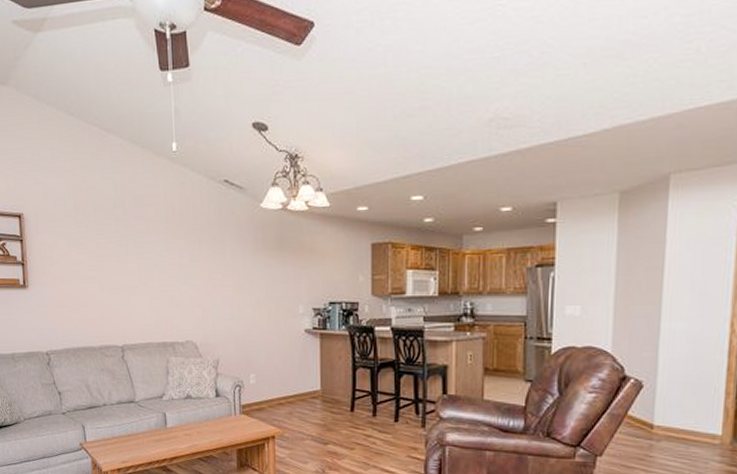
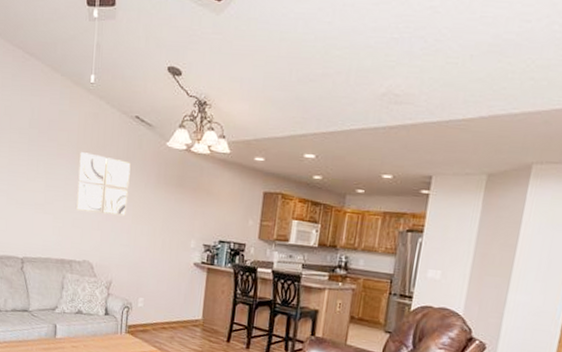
wall art: none [170,226,227,289] -> present [75,152,131,217]

